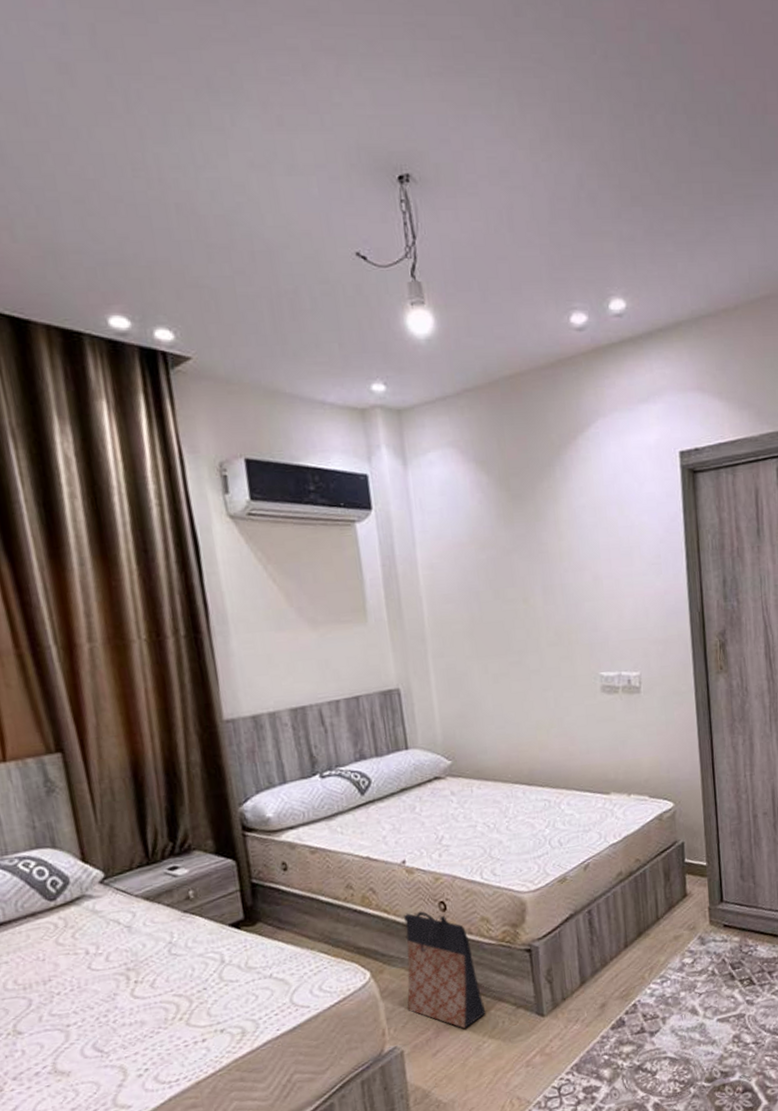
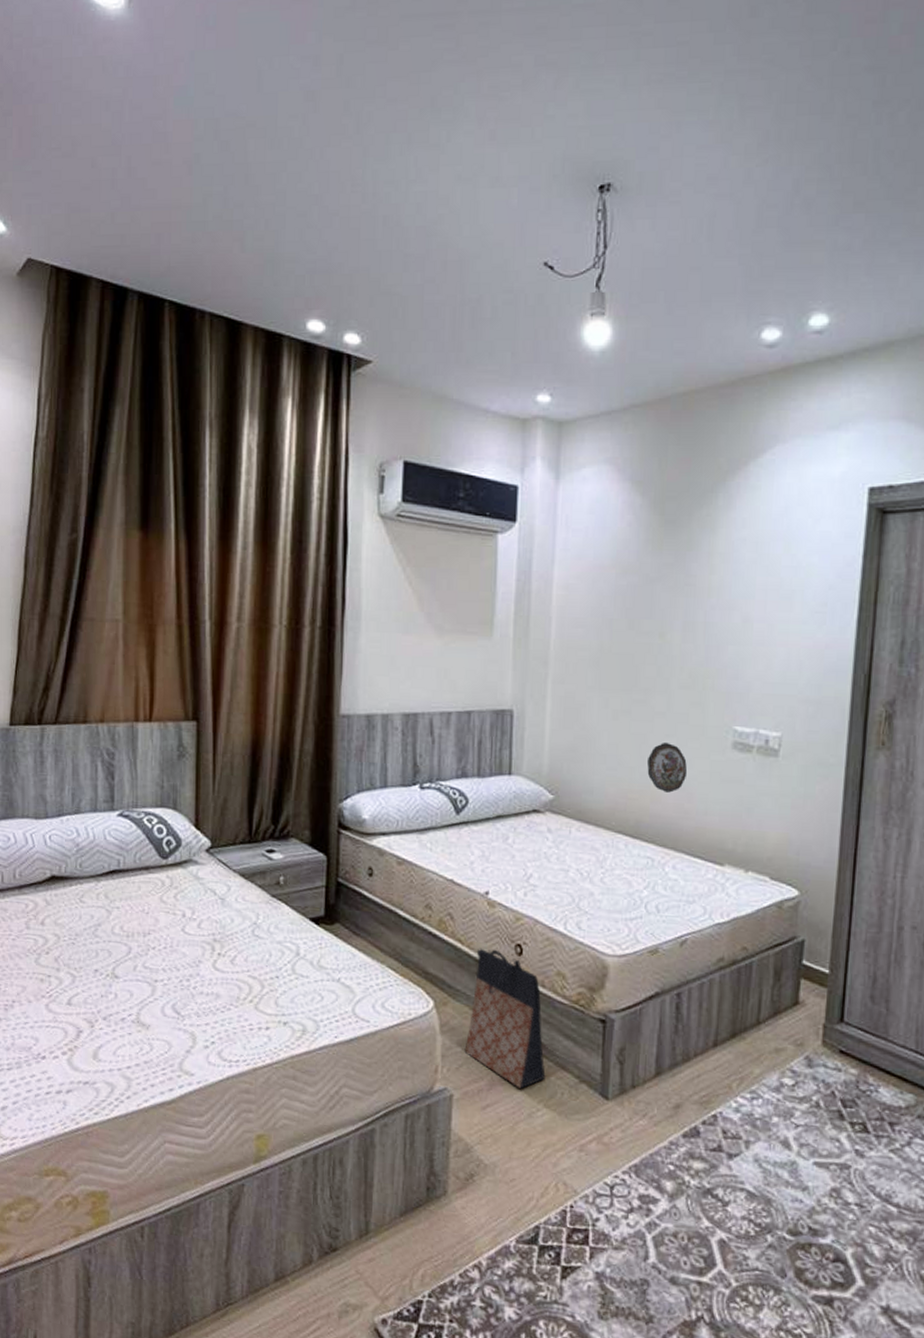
decorative plate: none [531,696,567,740] -> present [647,743,688,793]

